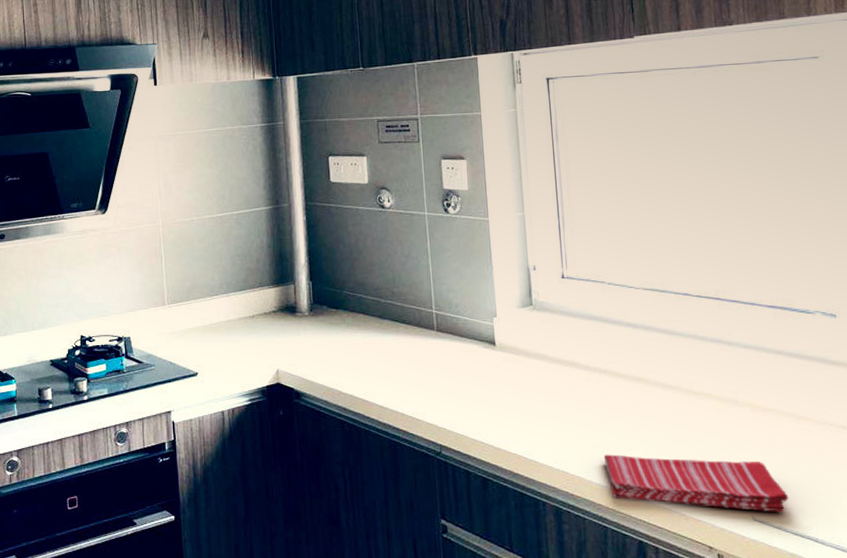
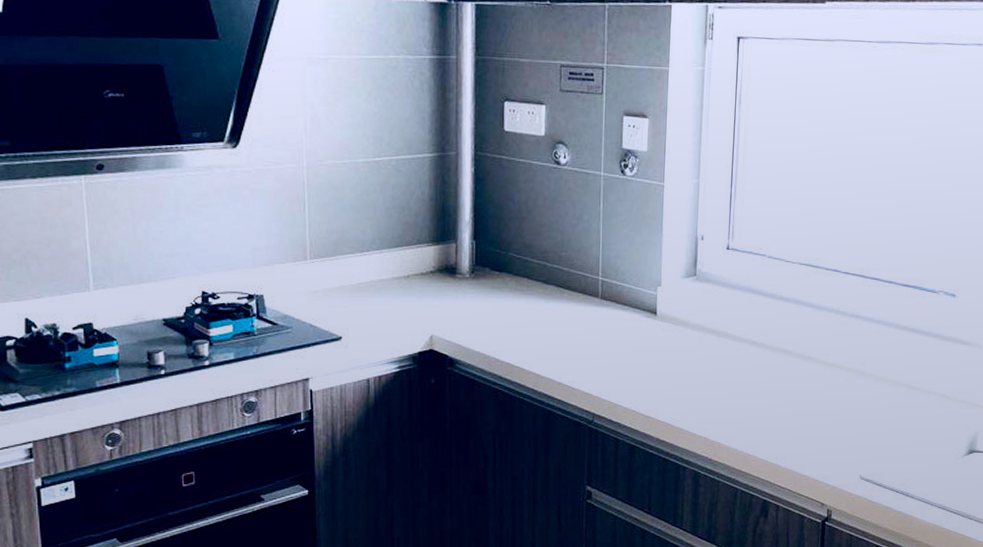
dish towel: present [604,454,789,513] -> none [743,421,892,472]

